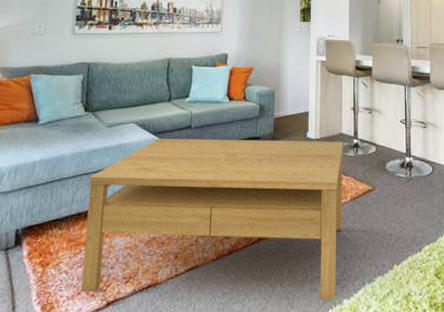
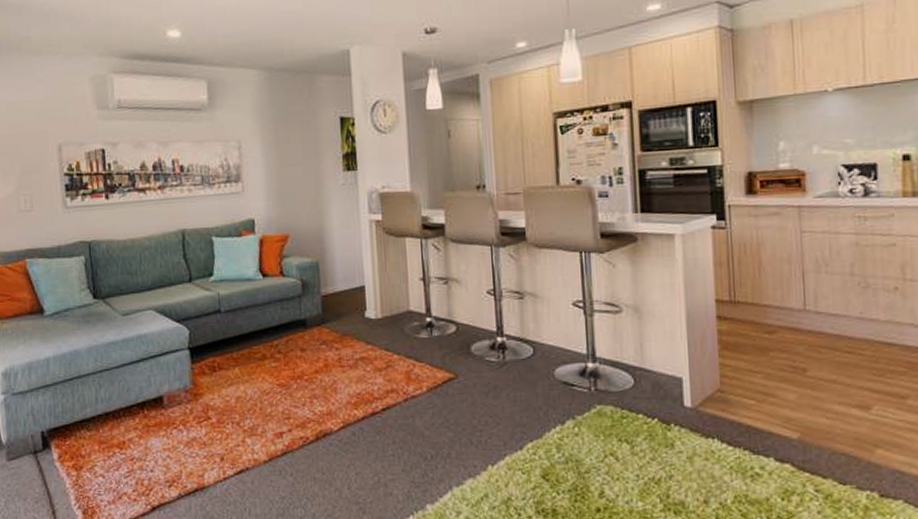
coffee table: present [80,138,343,300] -> none [111,320,418,505]

